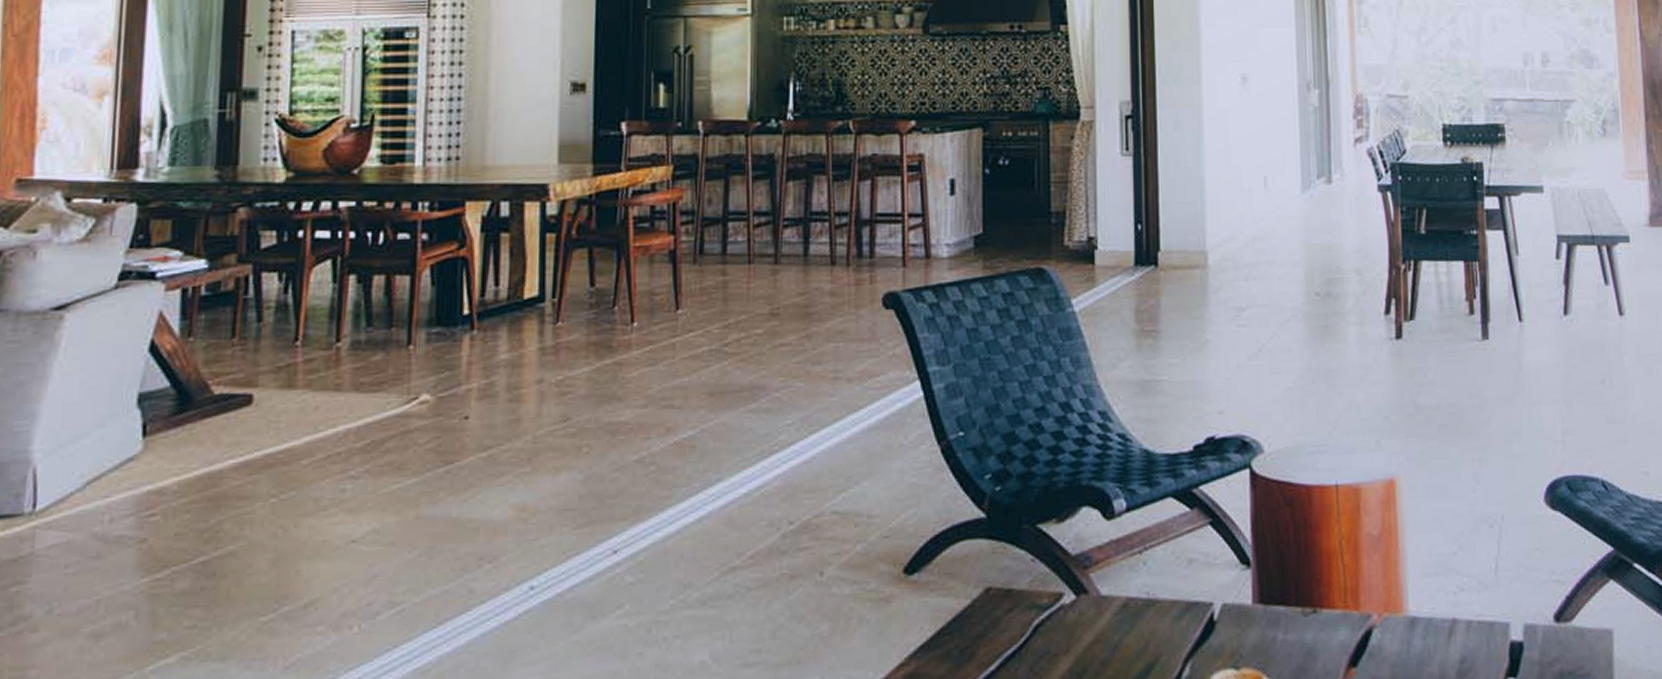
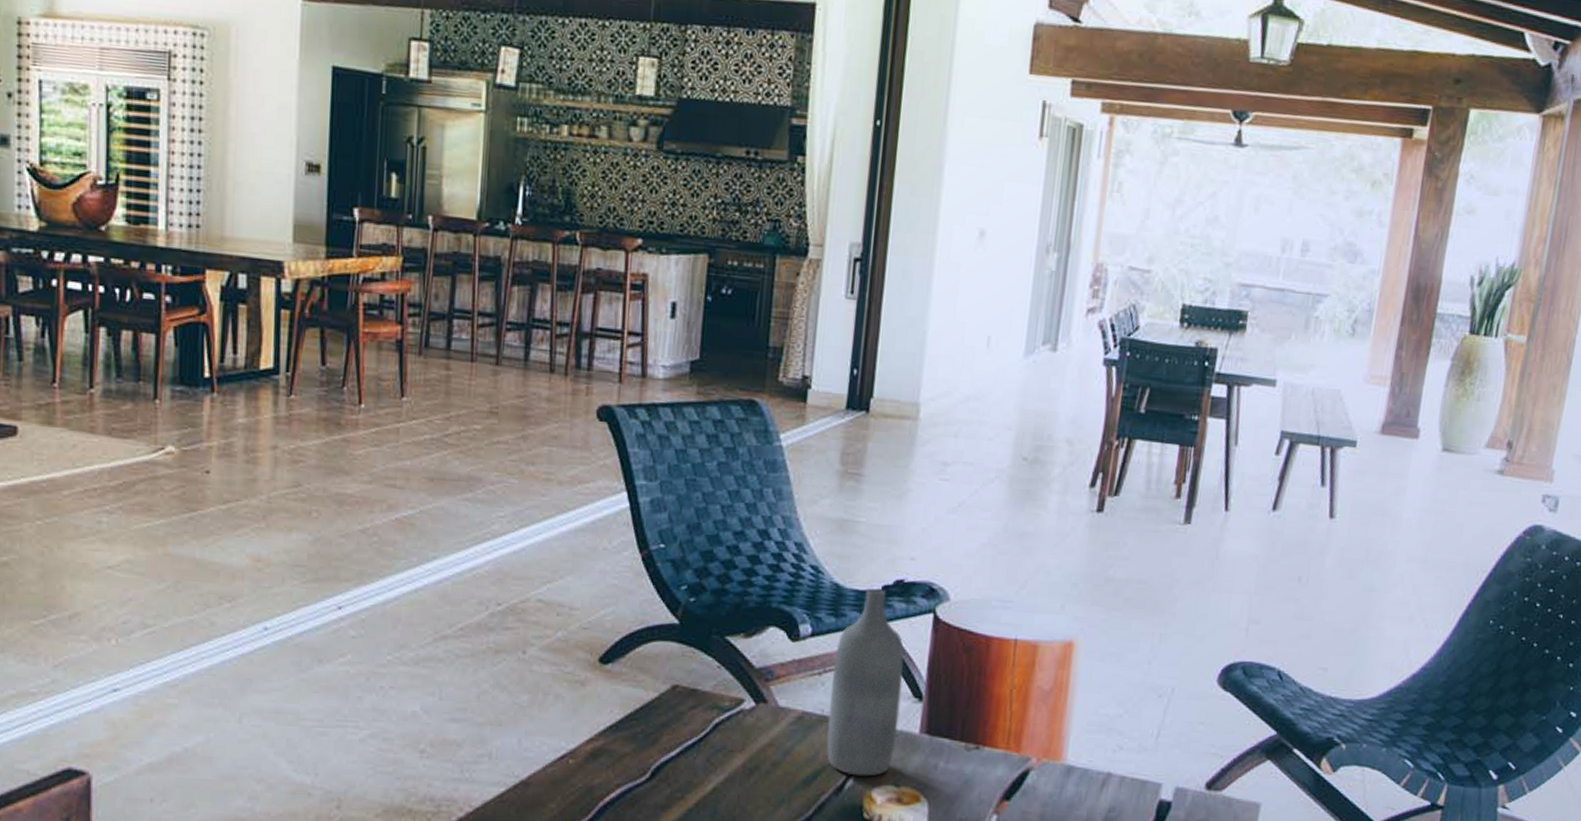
bottle: none [1153,449,1230,664] -> present [826,587,904,777]

